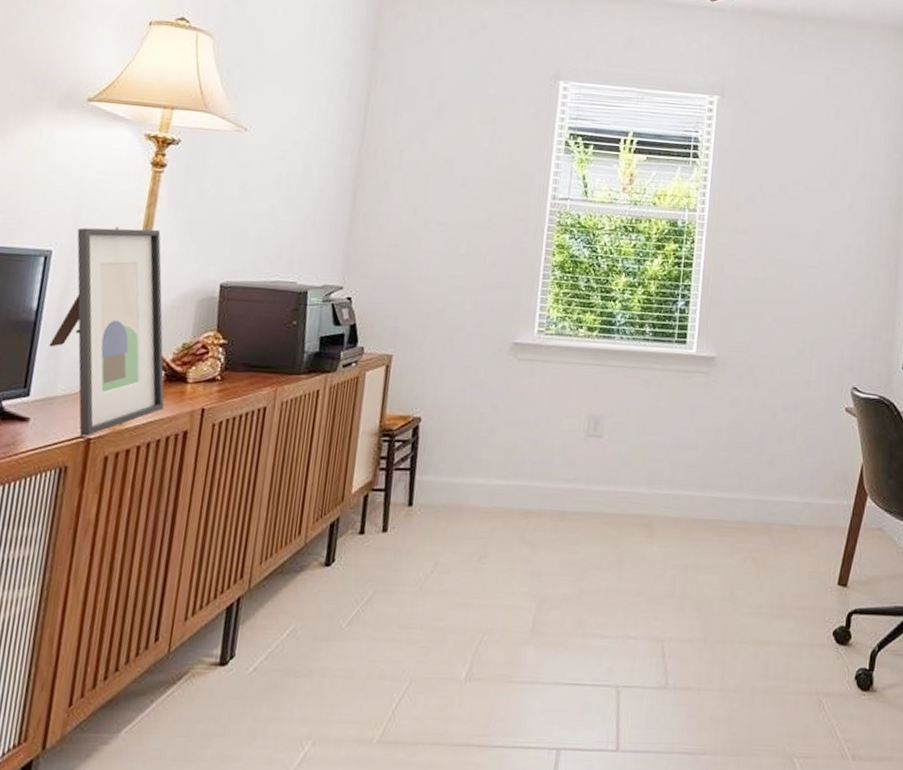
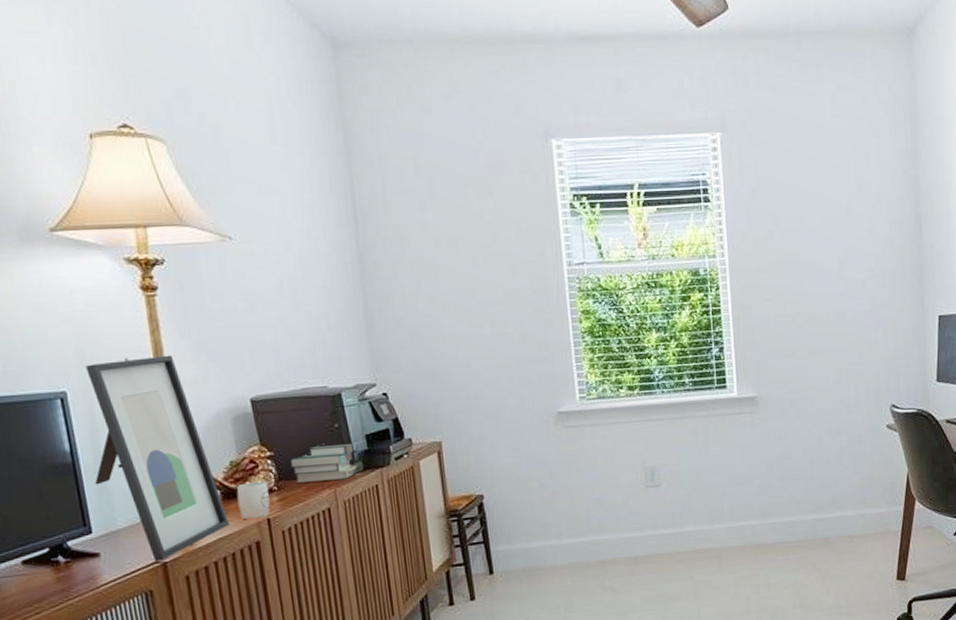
mug: none [176,367,212,407] -> present [236,481,271,520]
books: none [240,339,310,379] -> present [291,443,364,483]

